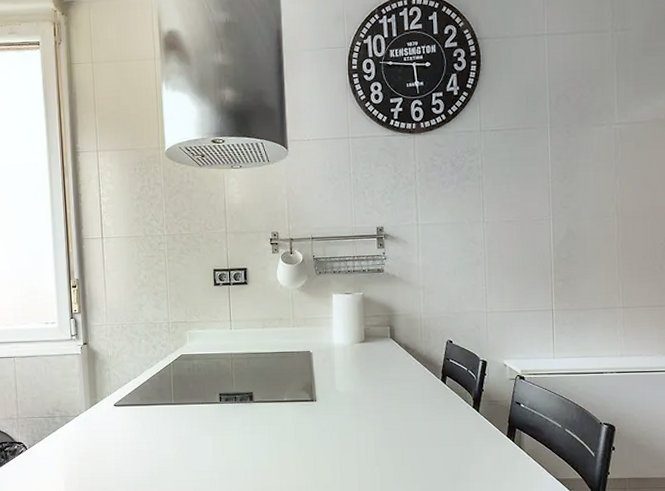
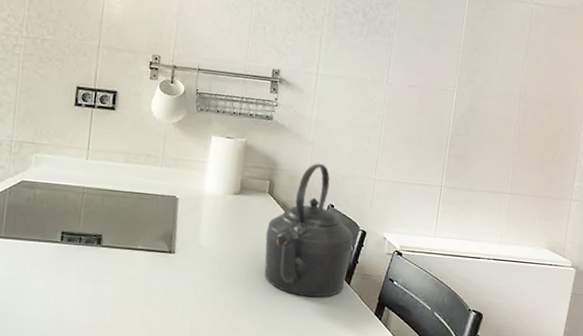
kettle: none [394,304,476,427] -> present [264,163,354,298]

